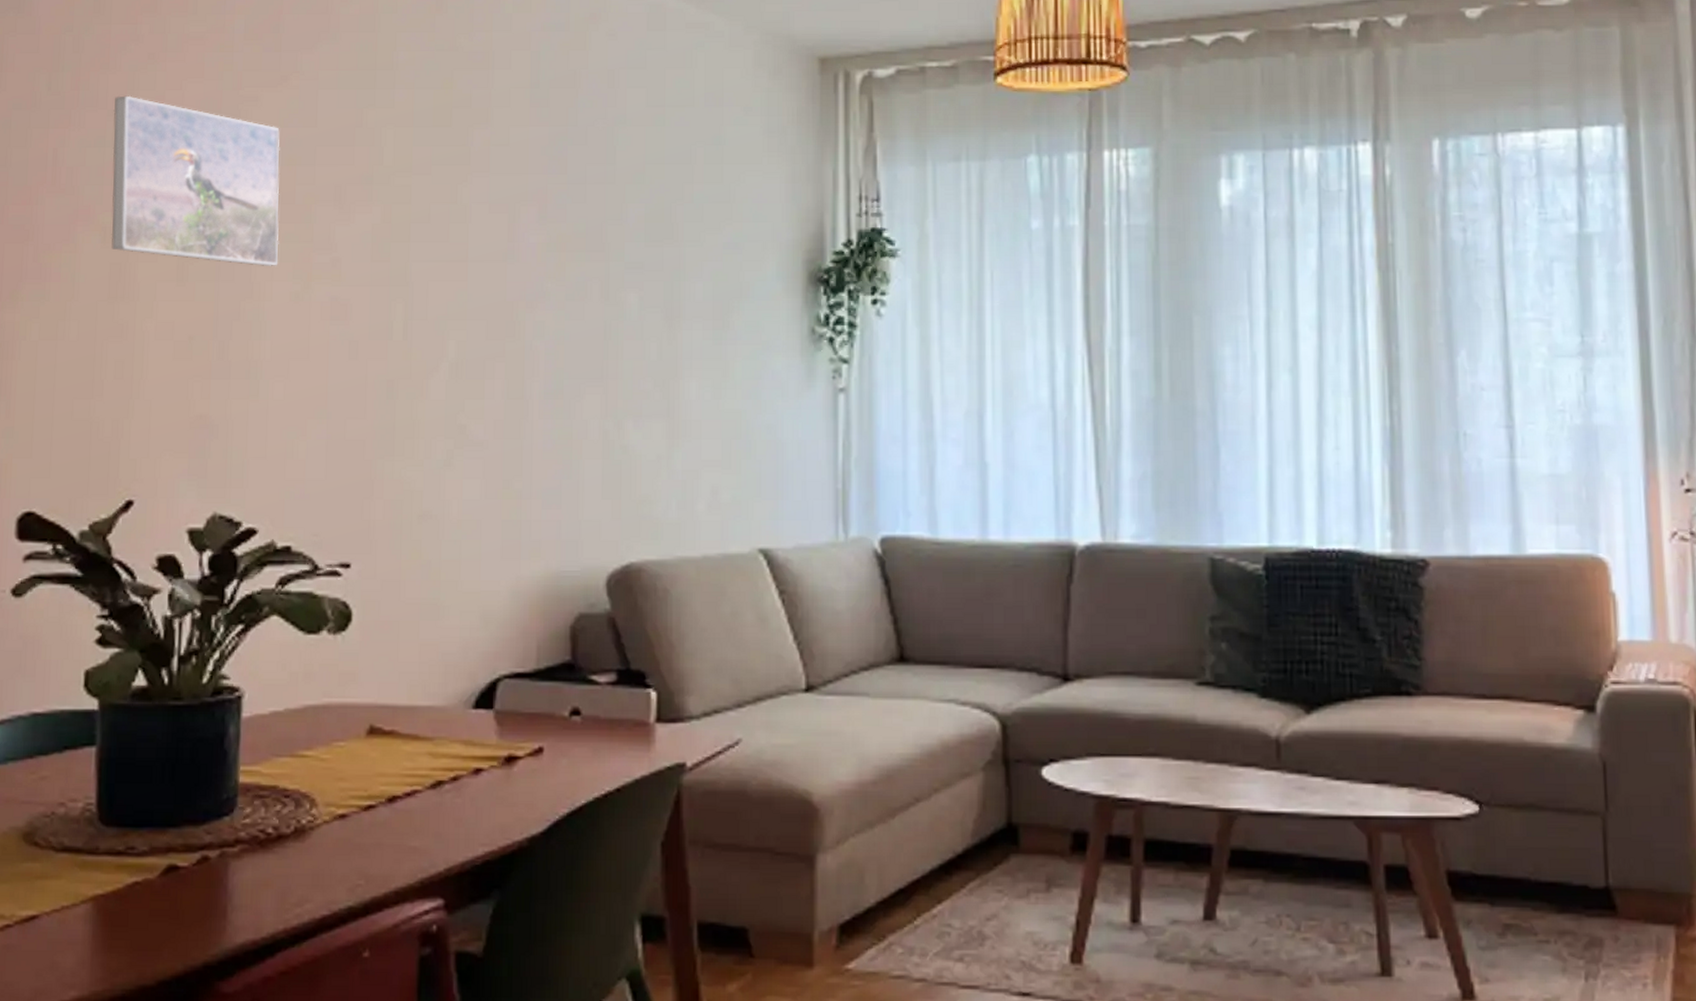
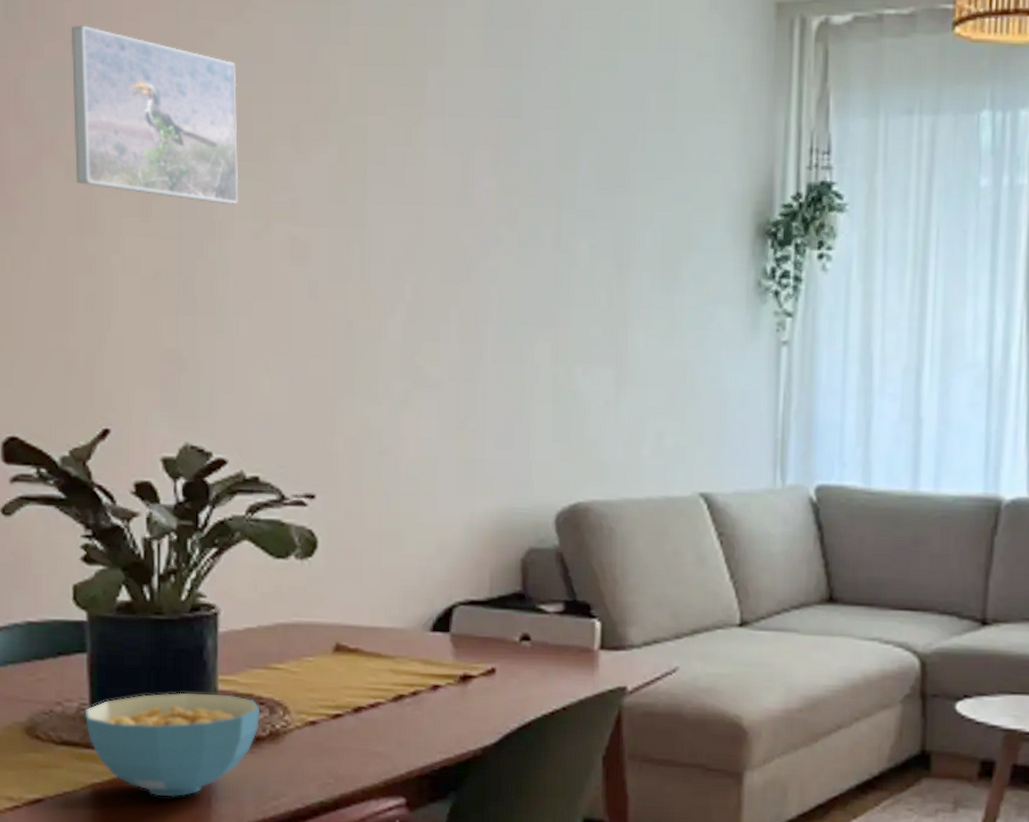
cereal bowl: none [89,787,285,908] -> present [84,692,261,797]

